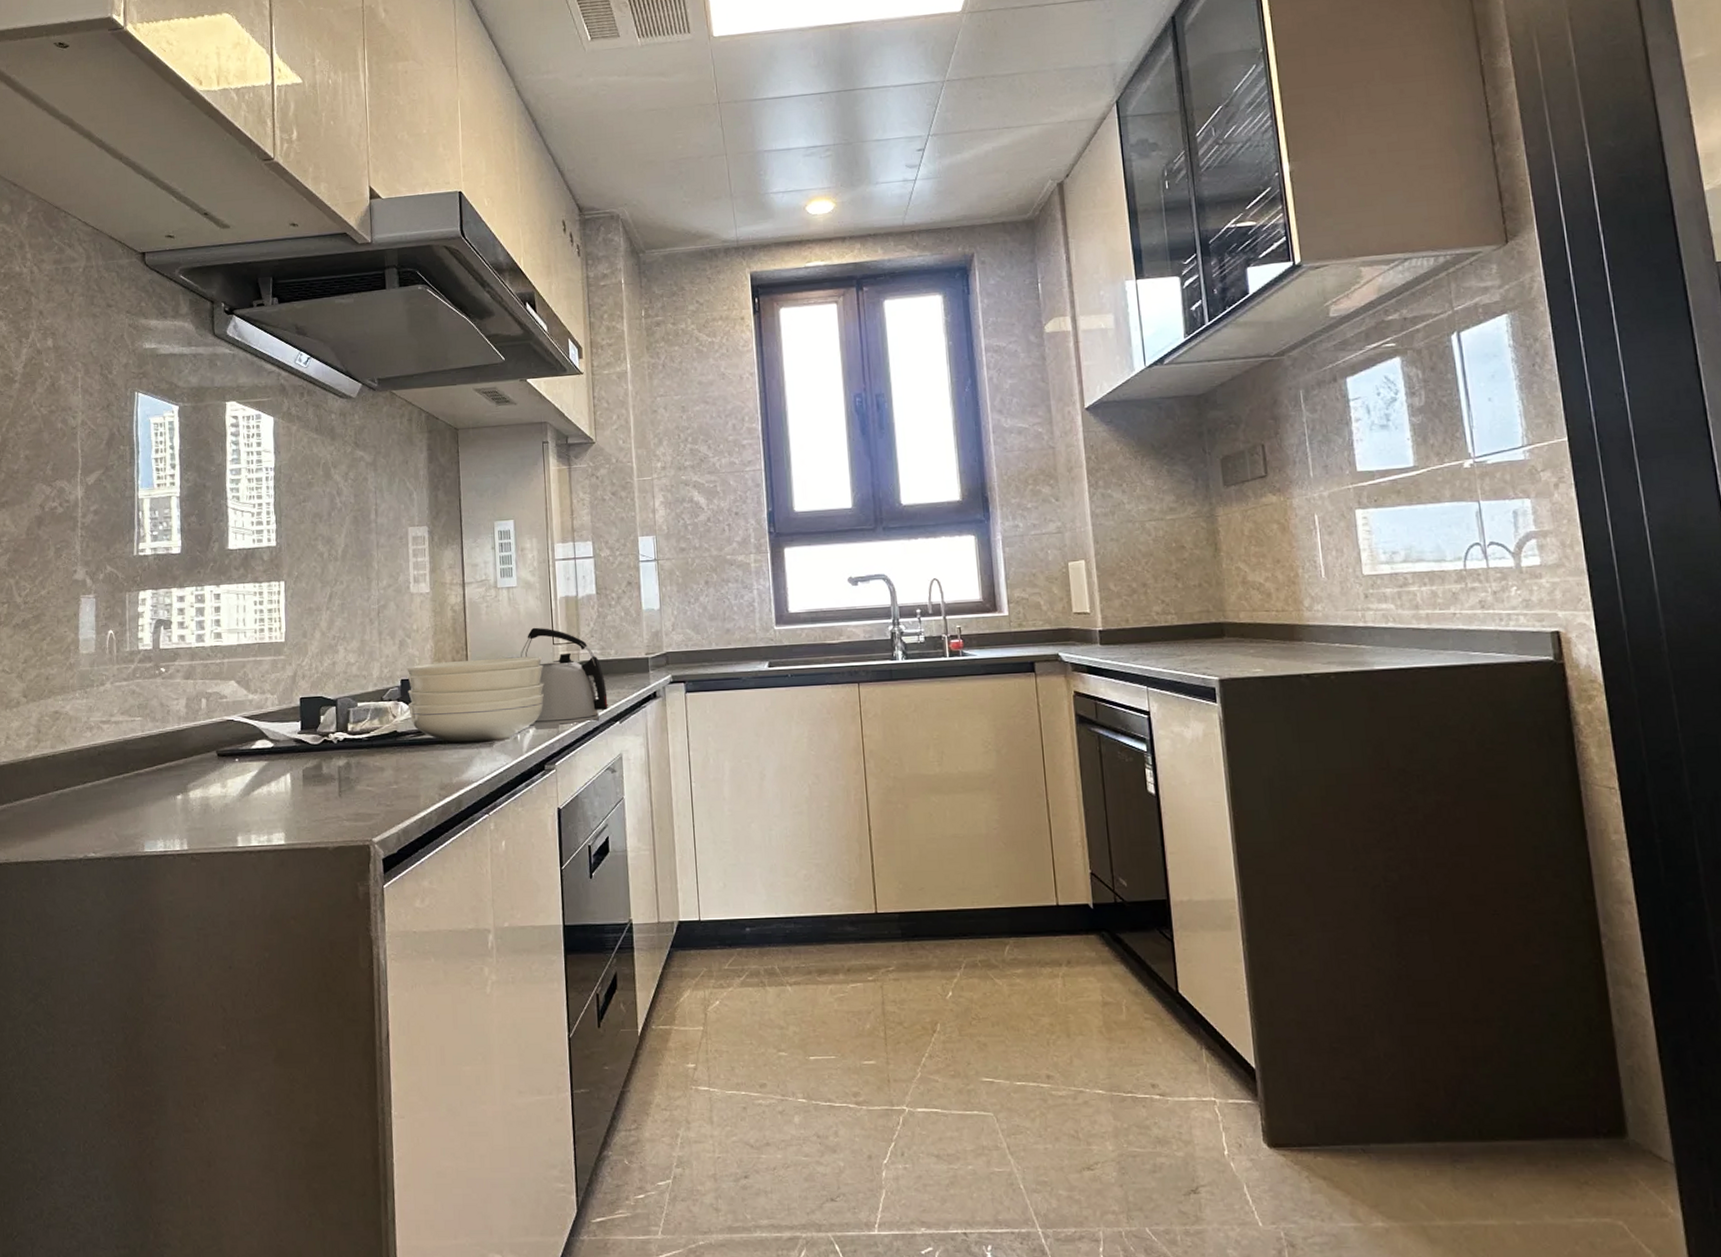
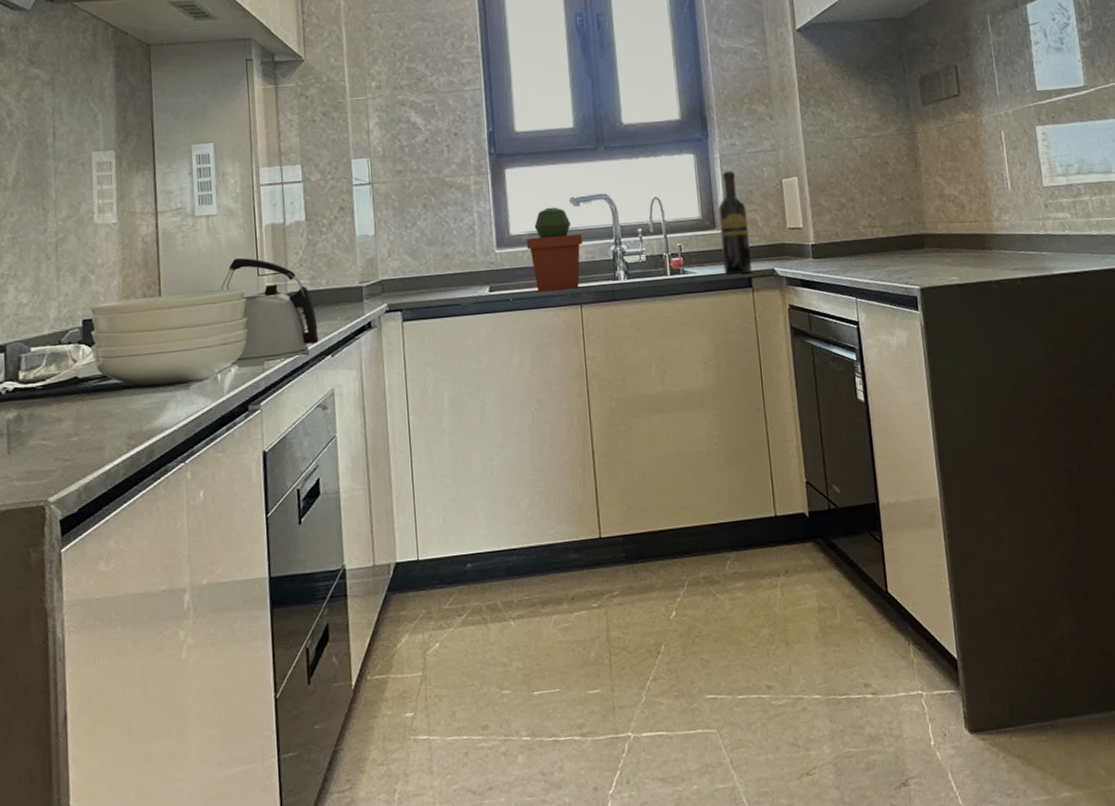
succulent plant: none [804,586,861,670] -> present [526,207,583,293]
wine bottle: none [1000,552,1036,659] -> present [718,170,753,276]

